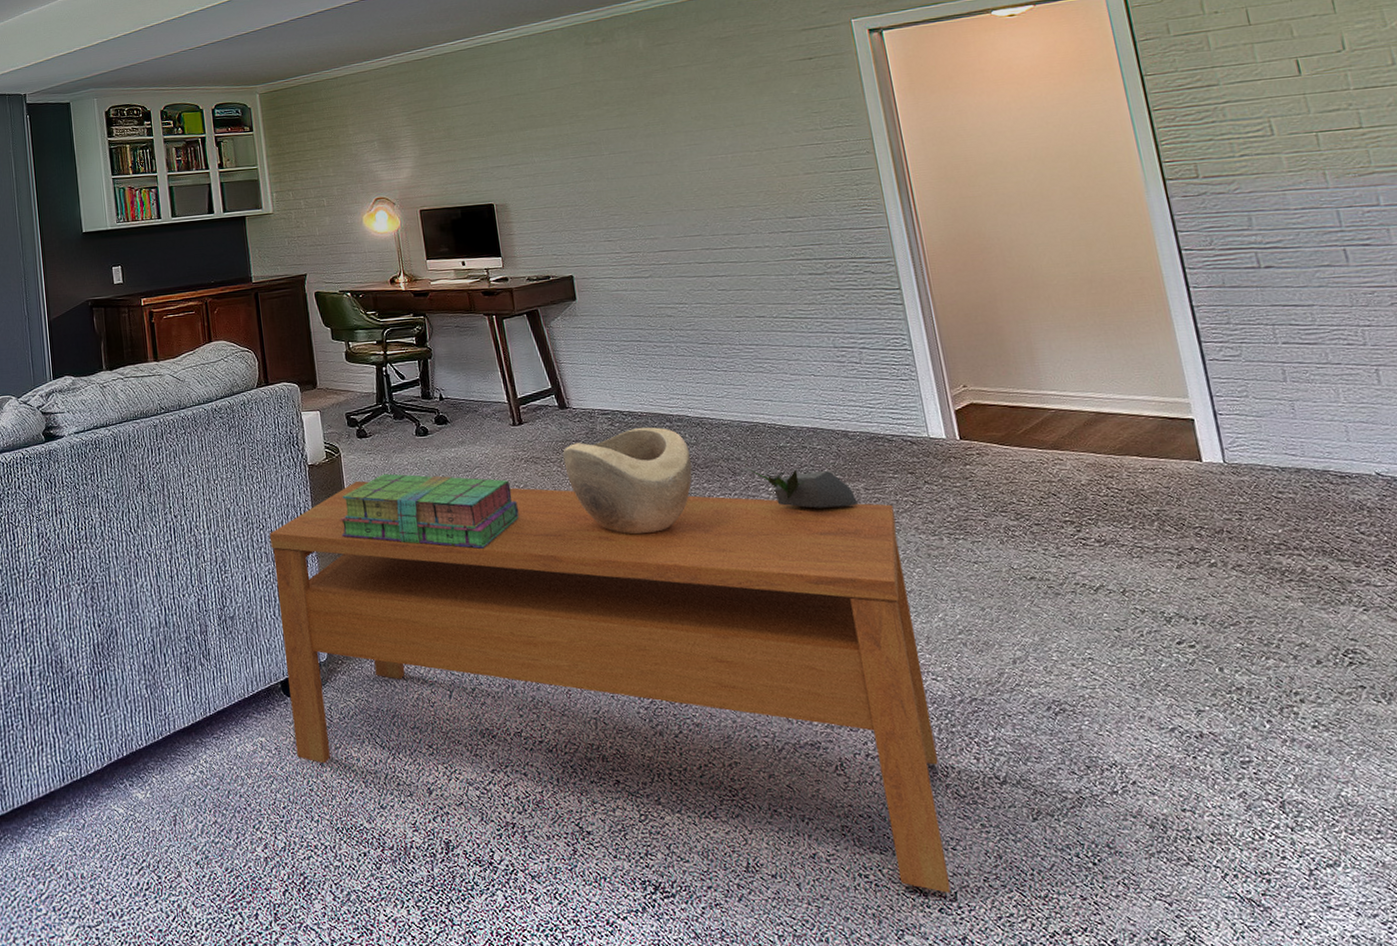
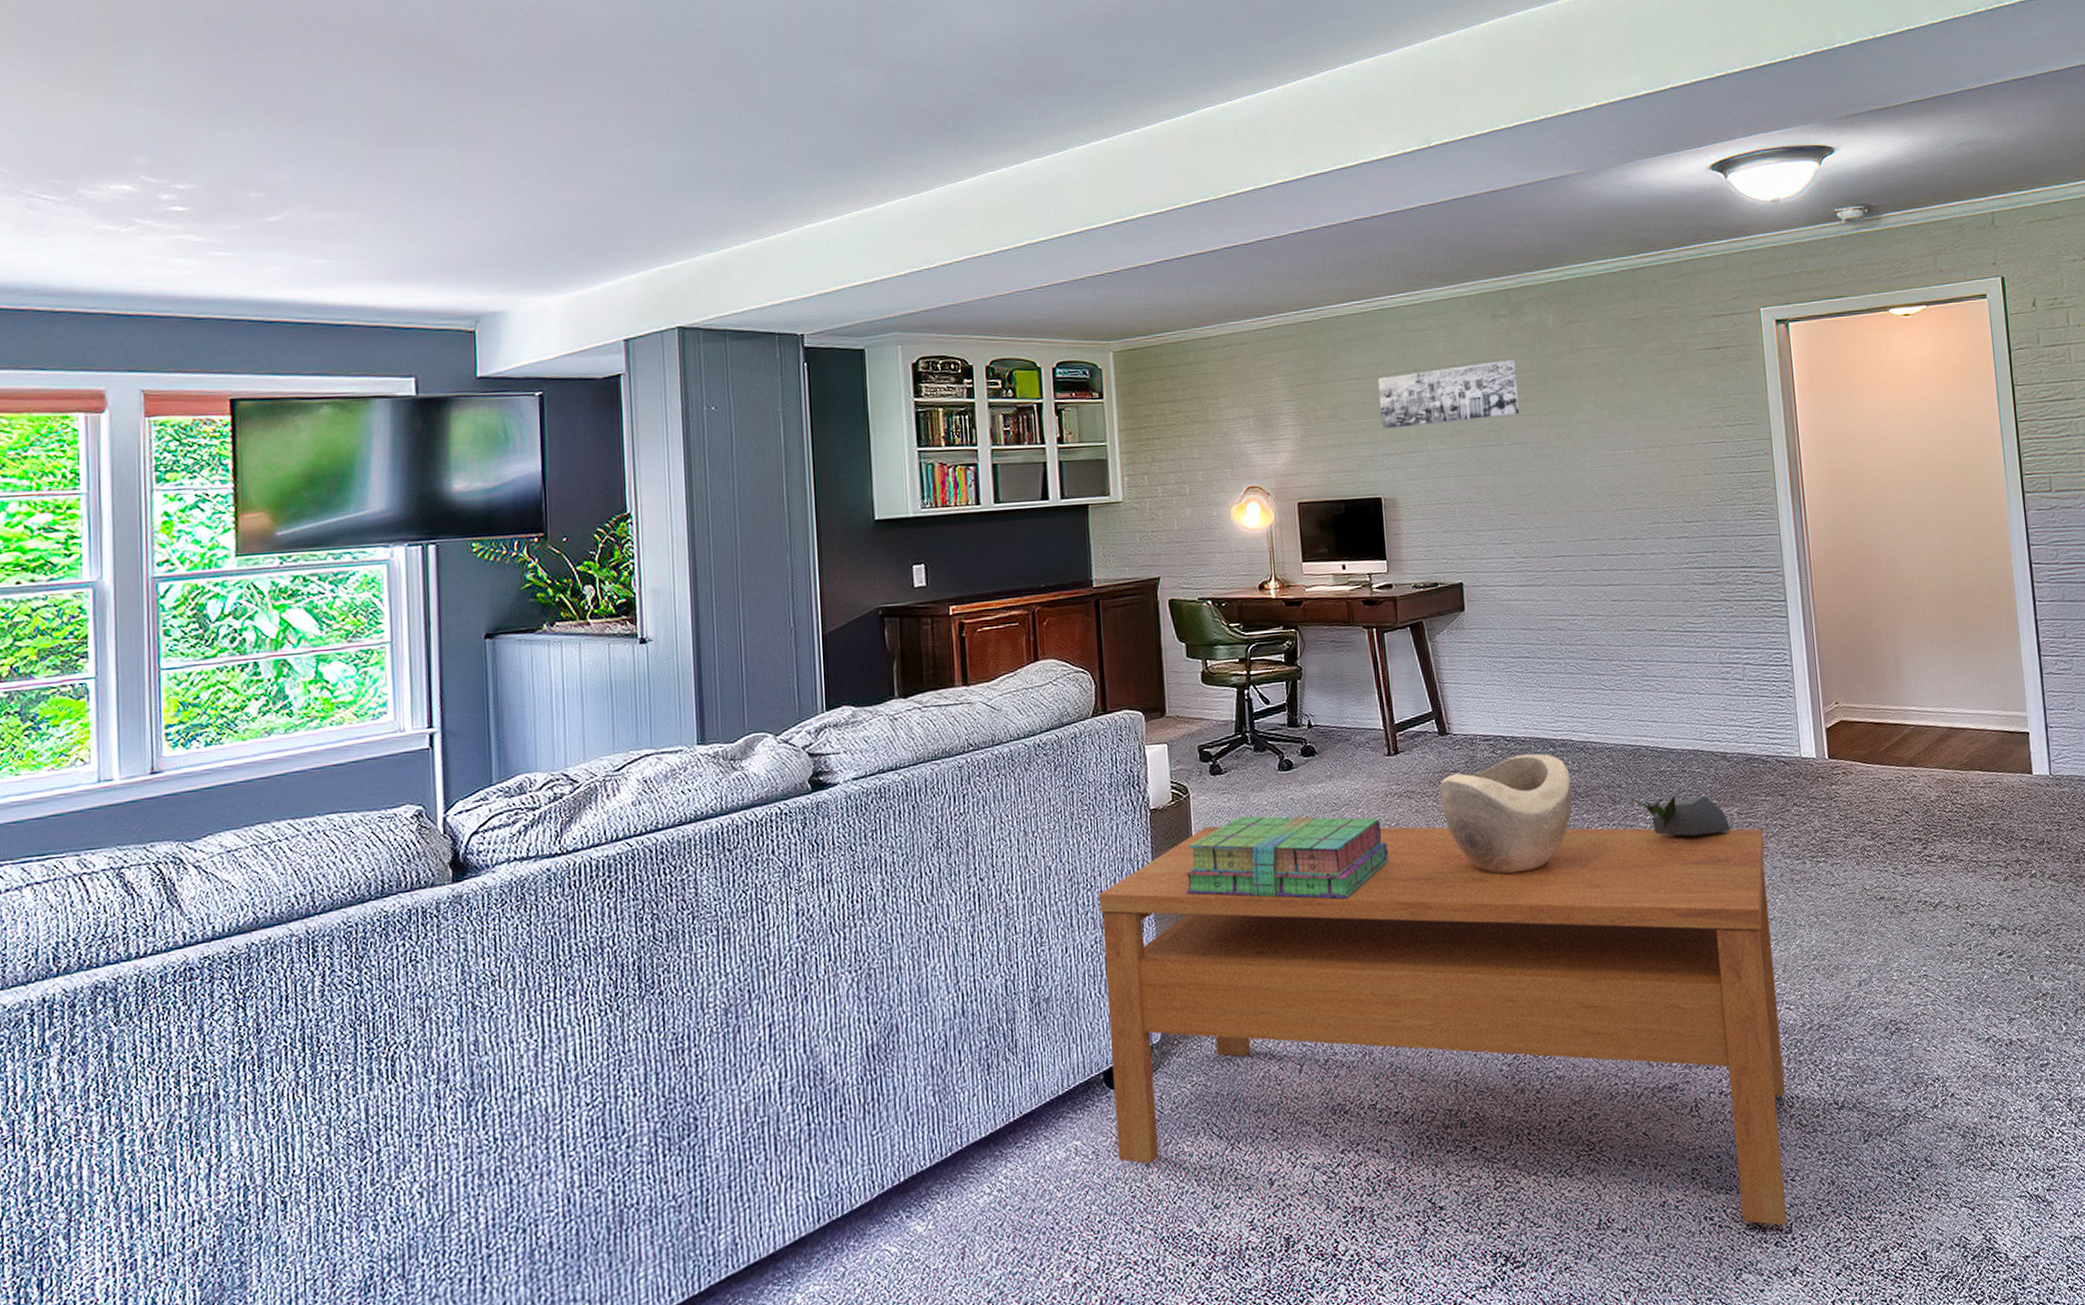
wall art: none [484,80,617,146] -> present [1377,359,1520,429]

